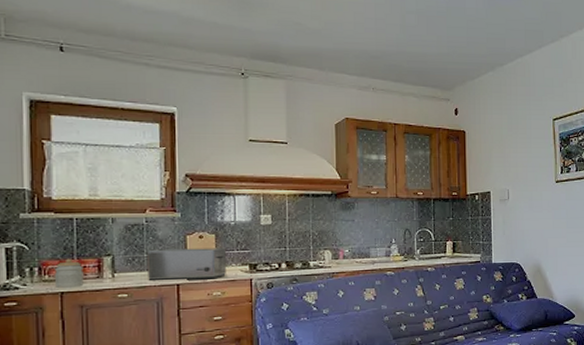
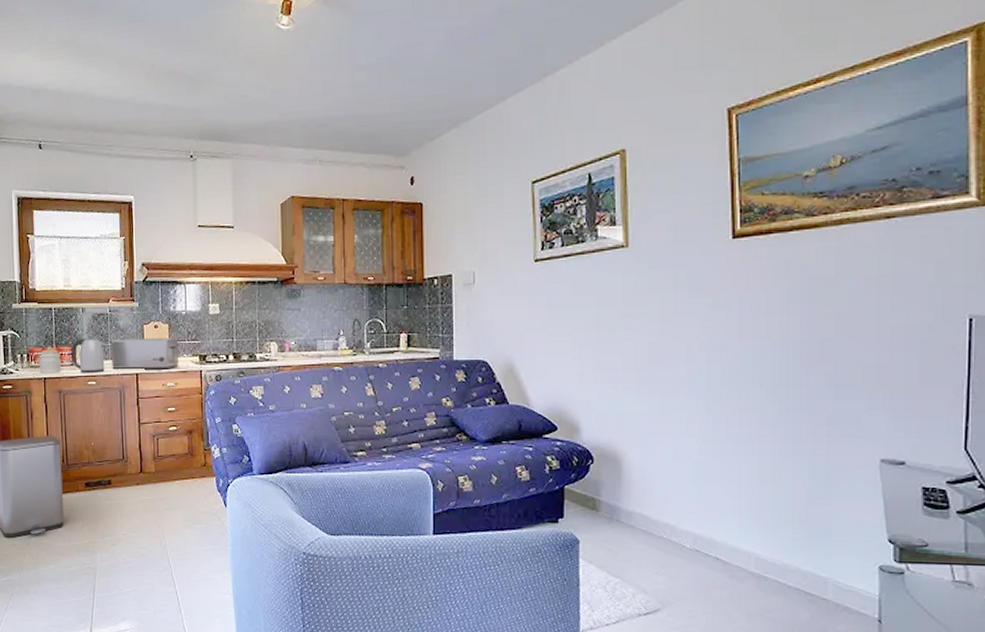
kettle: none [97,247,139,287] -> present [71,336,105,374]

